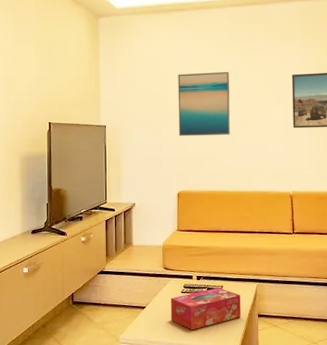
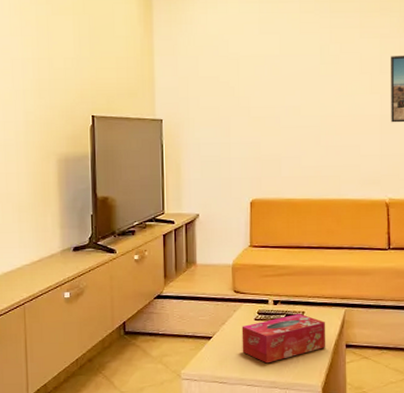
wall art: present [178,71,231,137] -> none [250,52,316,133]

